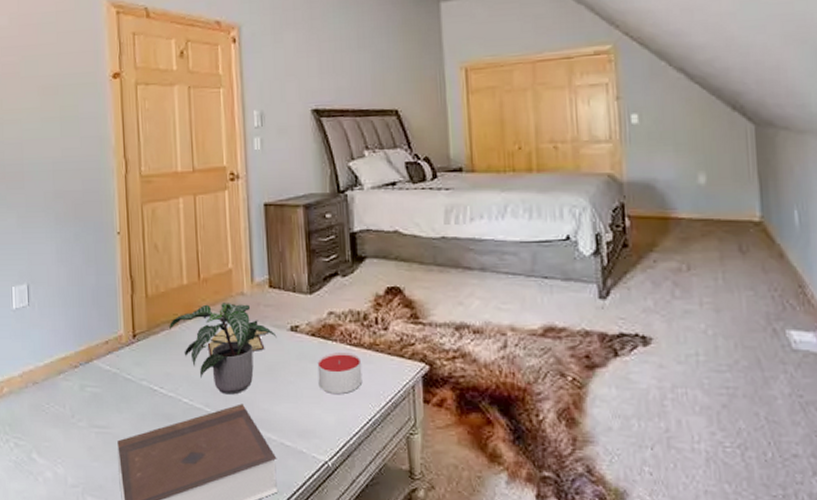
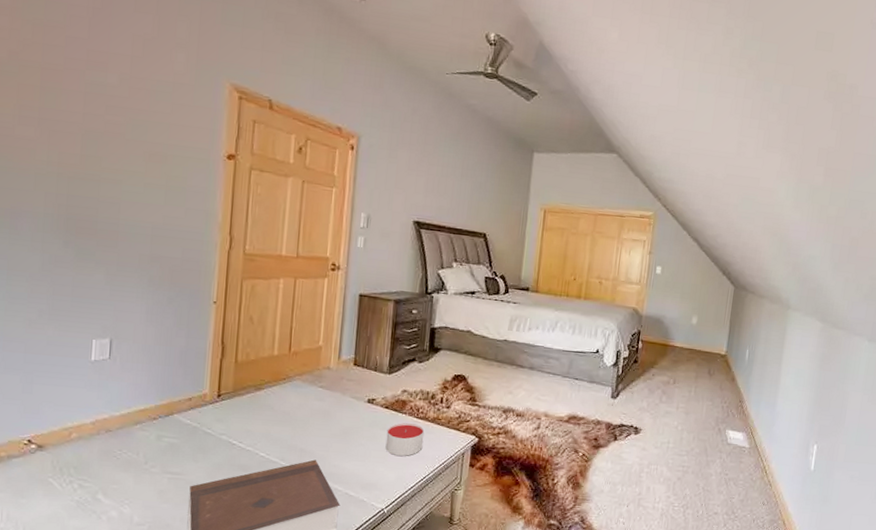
potted plant: present [169,303,277,395] -> none [255,374,355,452]
diary: present [207,325,268,356] -> none [289,394,348,418]

